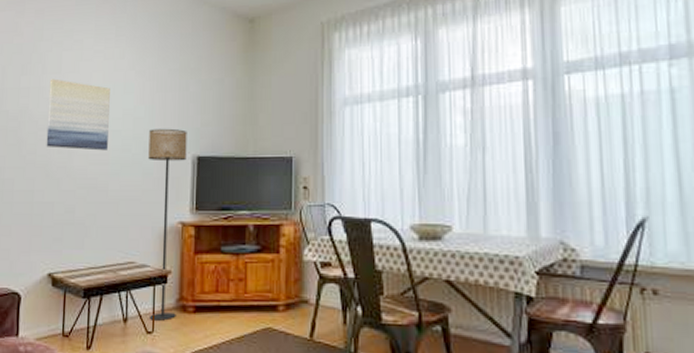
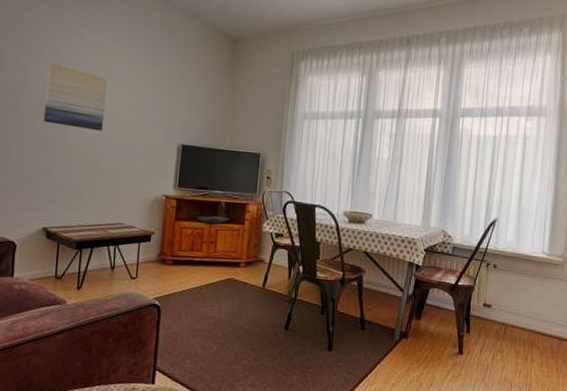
floor lamp: present [148,128,187,321] -> none [133,118,175,270]

